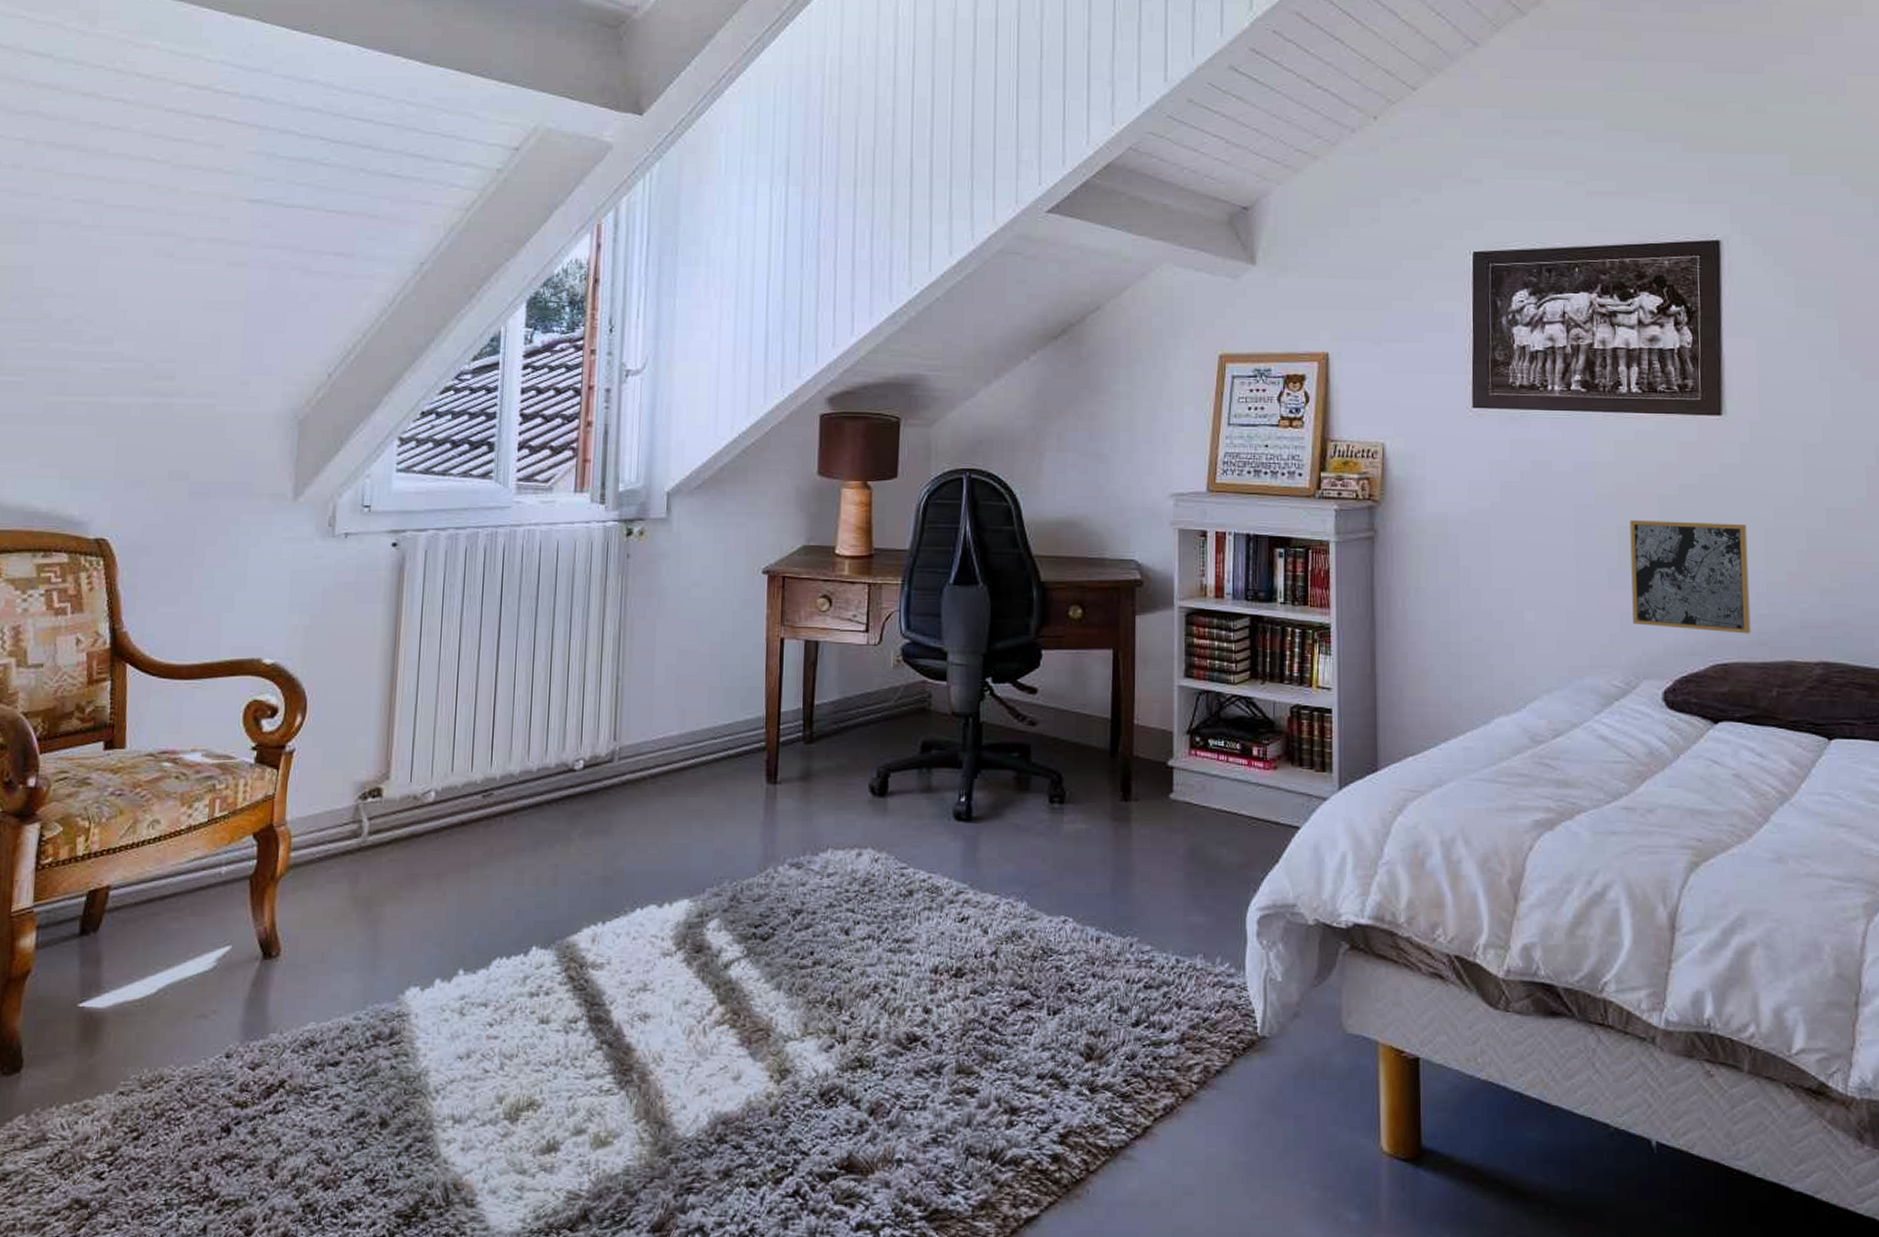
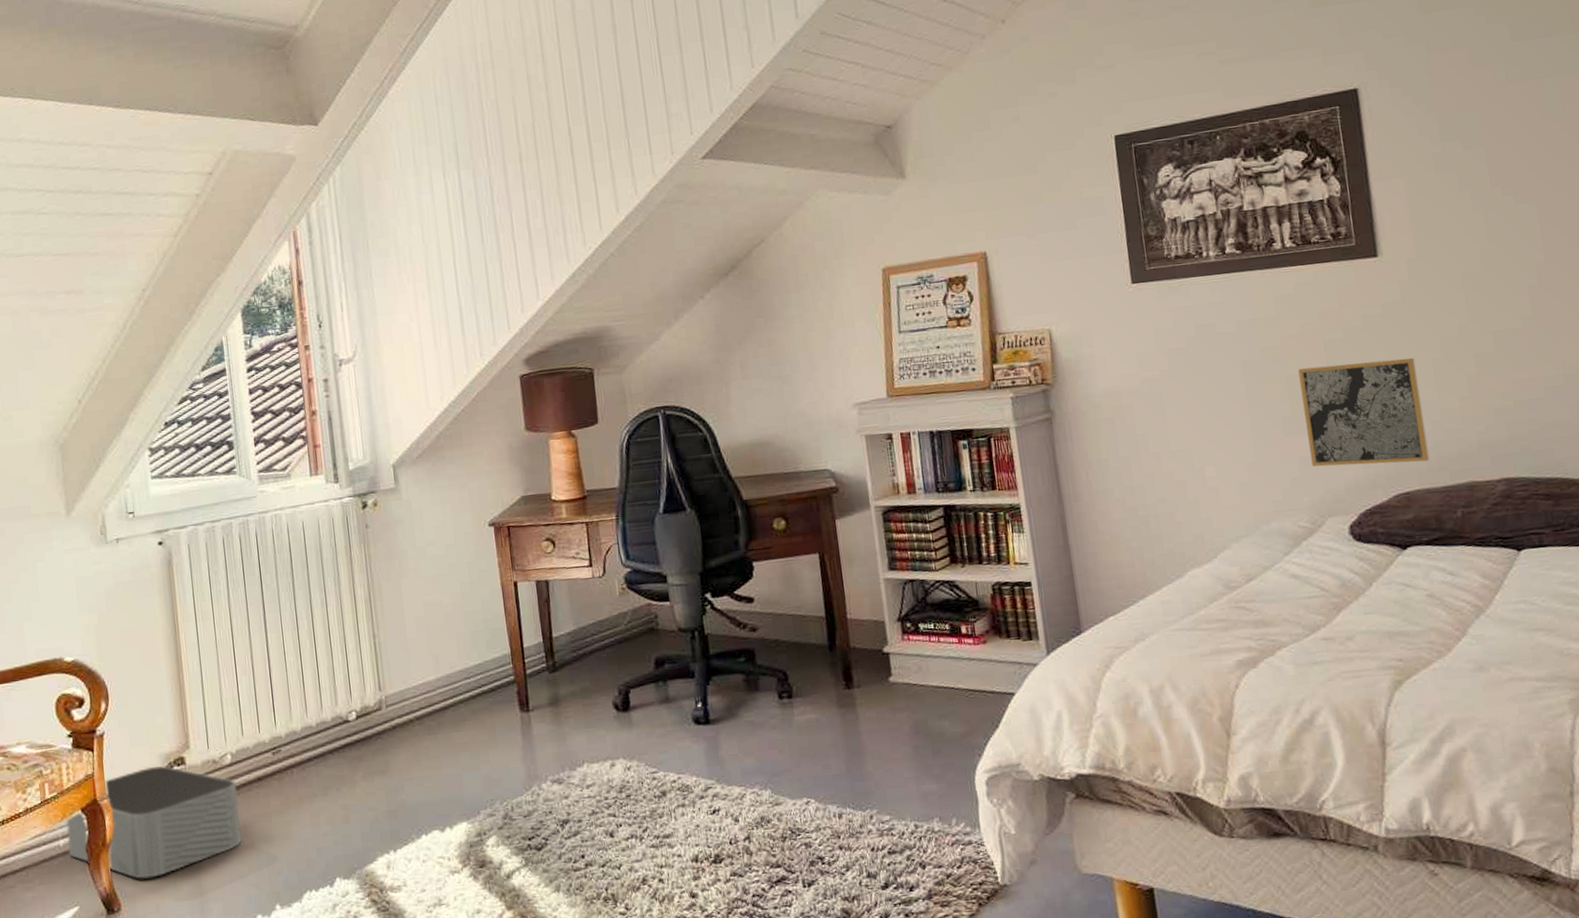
storage bin: none [229,794,437,922] -> present [66,766,242,879]

